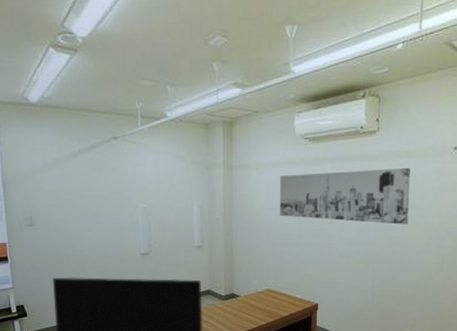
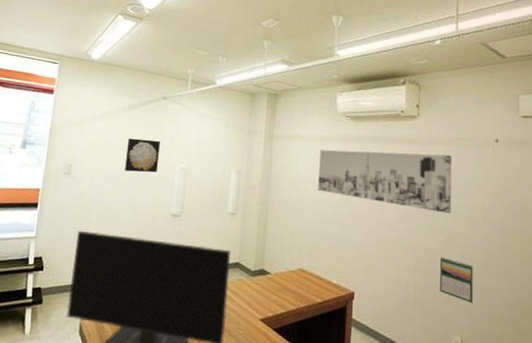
wall art: none [84,183,119,217] -> present [125,138,160,173]
calendar: none [395,264,427,302] -> present [440,257,473,304]

